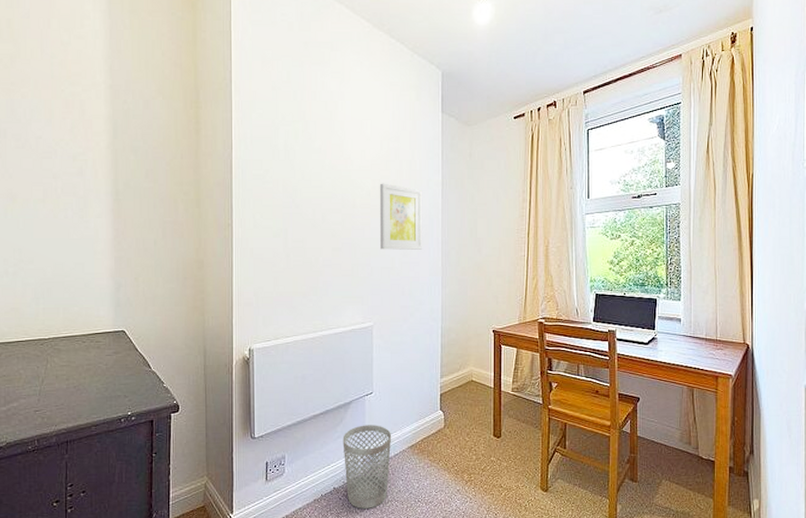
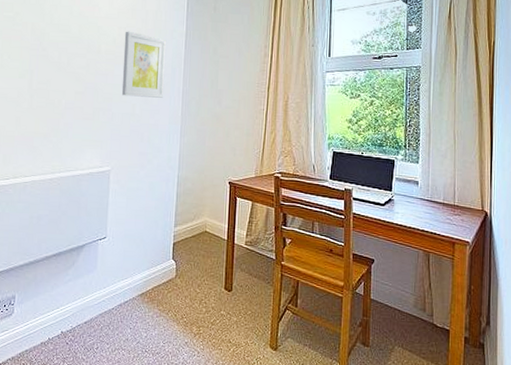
wastebasket: present [342,425,392,509] -> none [73,269,123,356]

